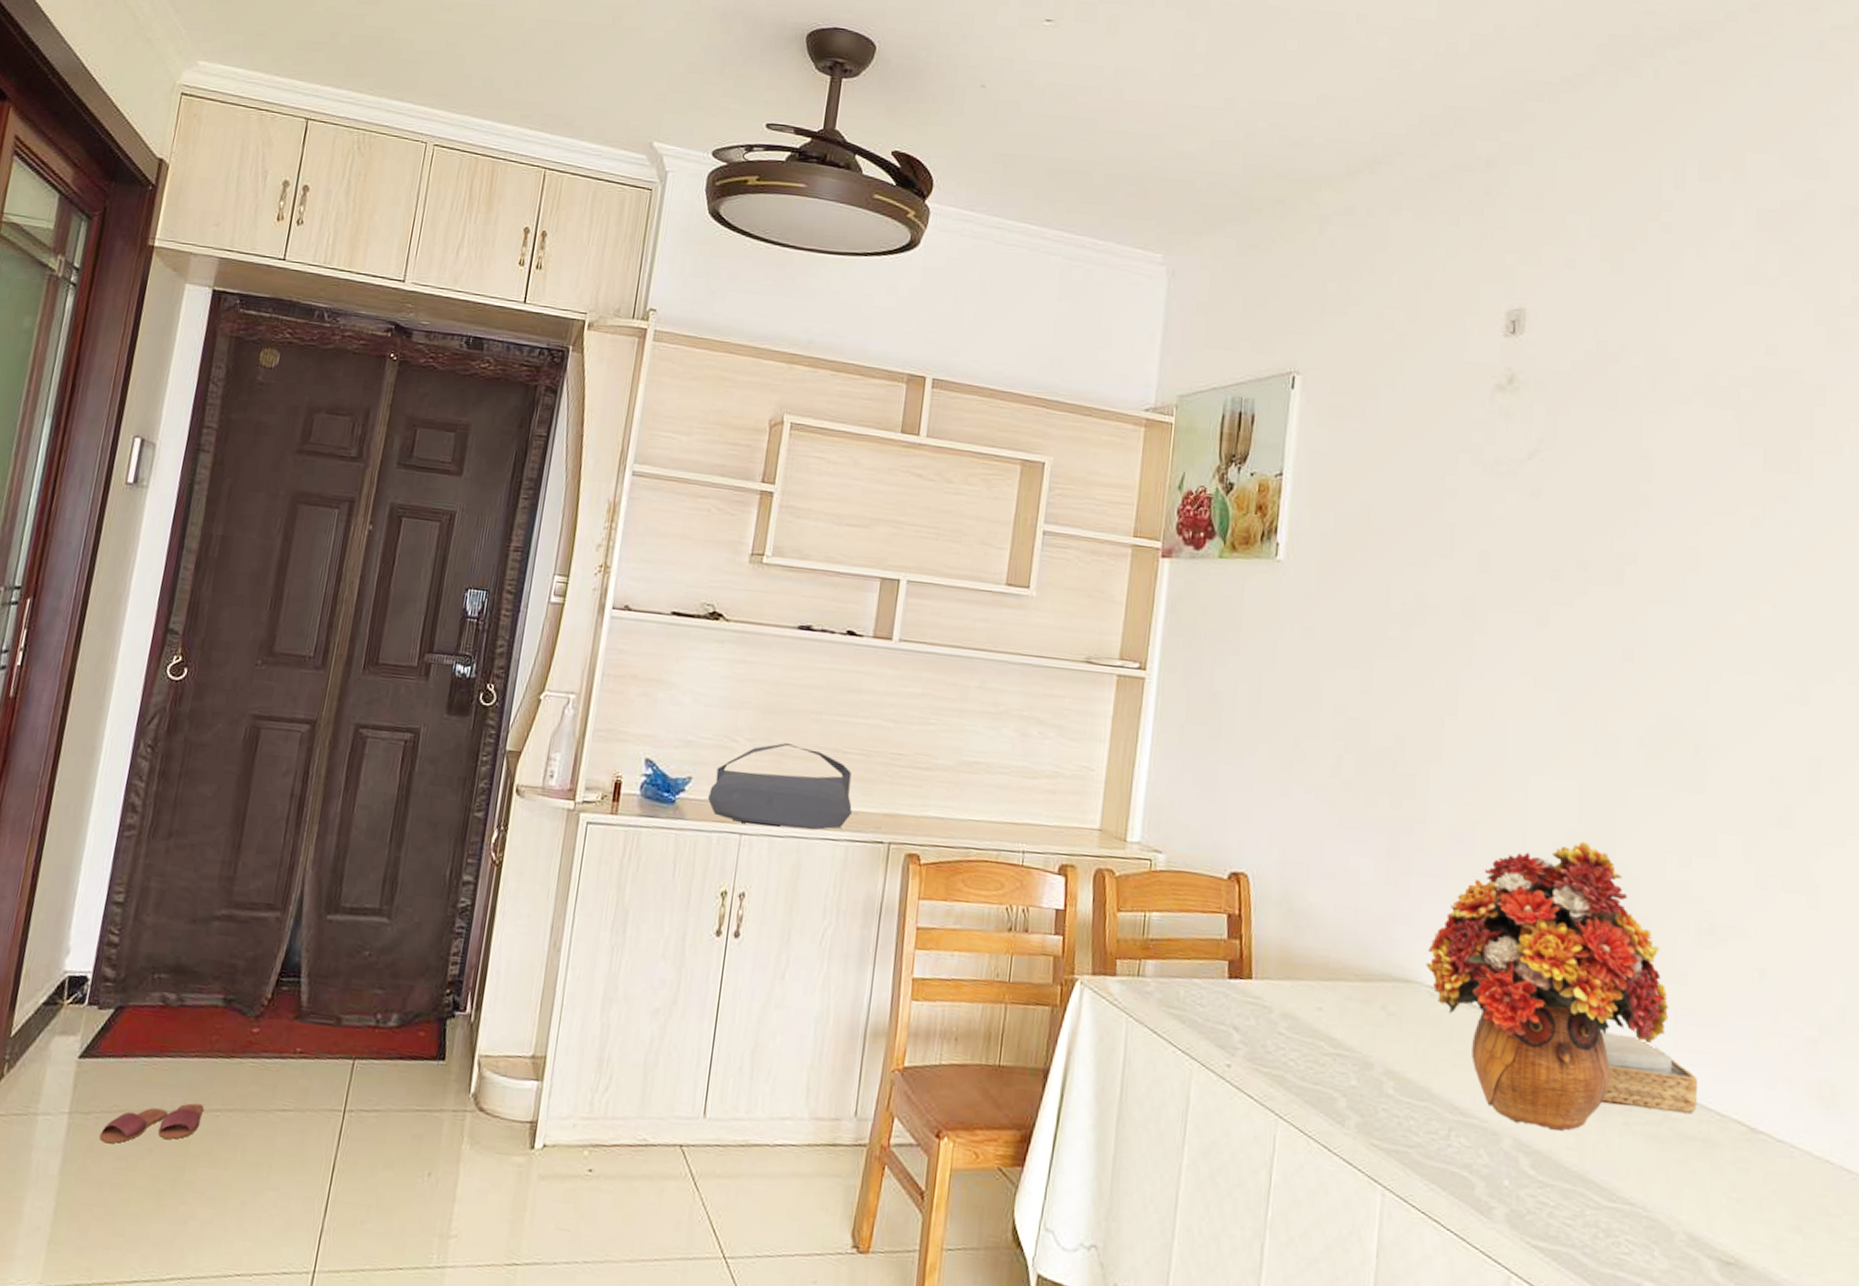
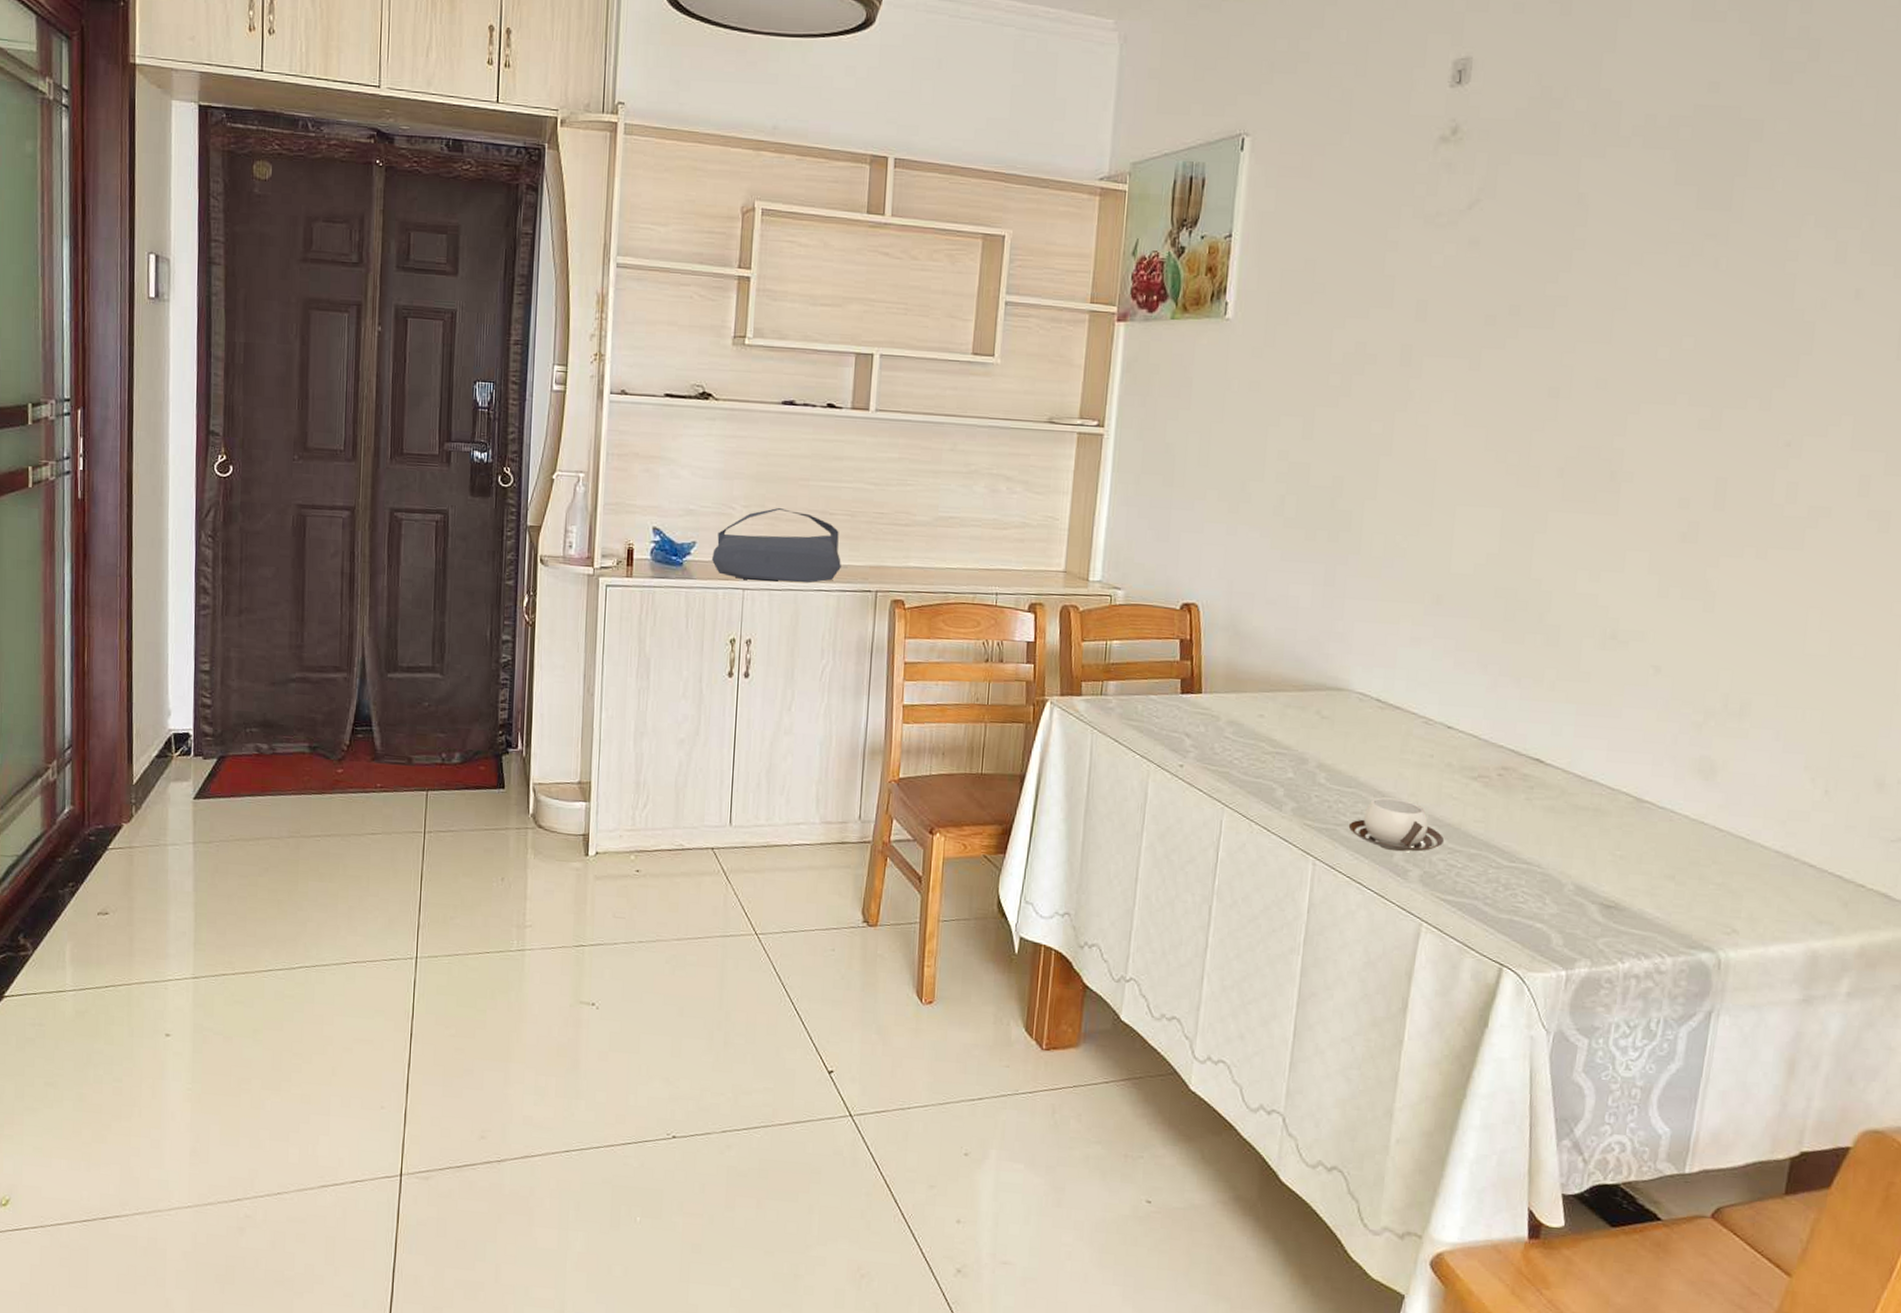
slippers: present [99,1103,204,1144] -> none [222,831,305,866]
cup: none [1421,1114,1533,1185] -> present [1348,797,1445,852]
flower arrangement: present [1425,841,1668,1132] -> none [1355,562,1572,808]
napkin holder: present [1601,1032,1697,1115] -> none [1507,724,1593,790]

